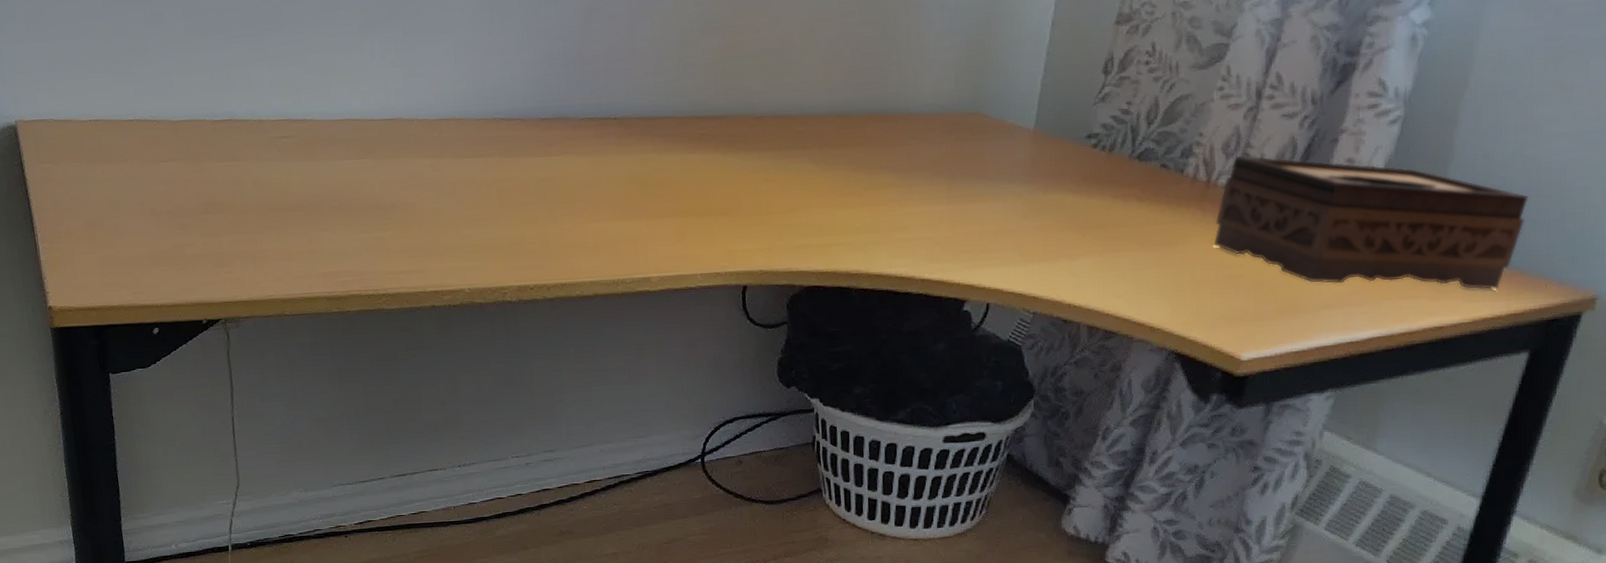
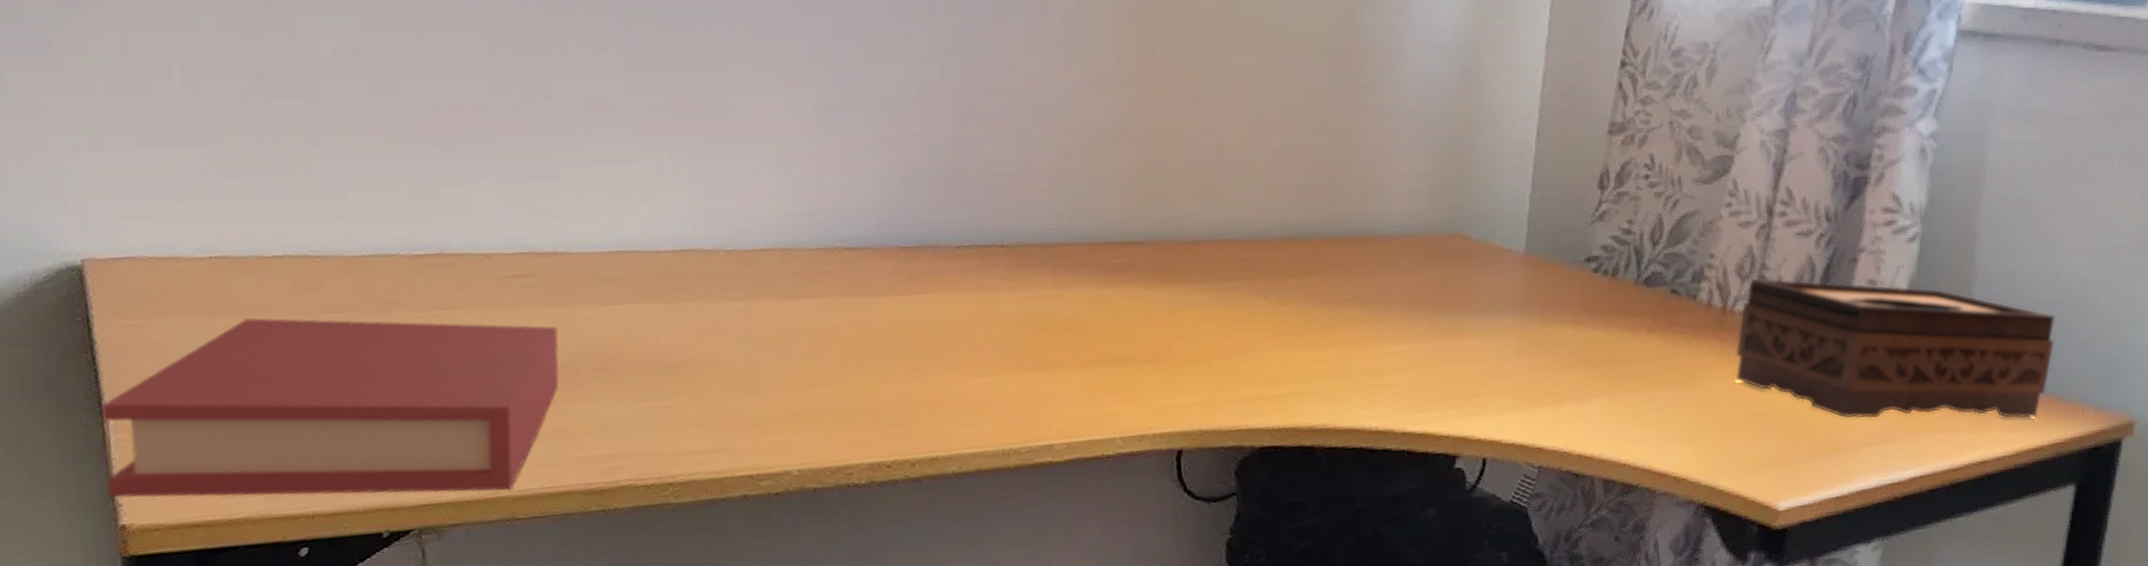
book: none [33,164,310,295] -> present [102,318,559,498]

